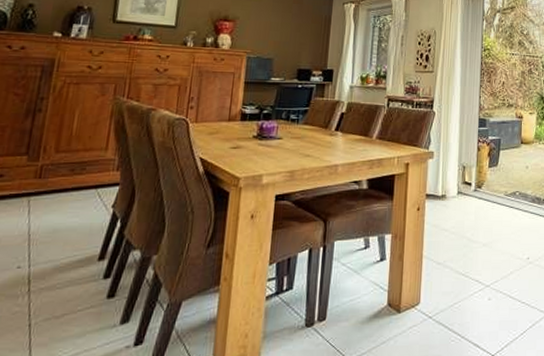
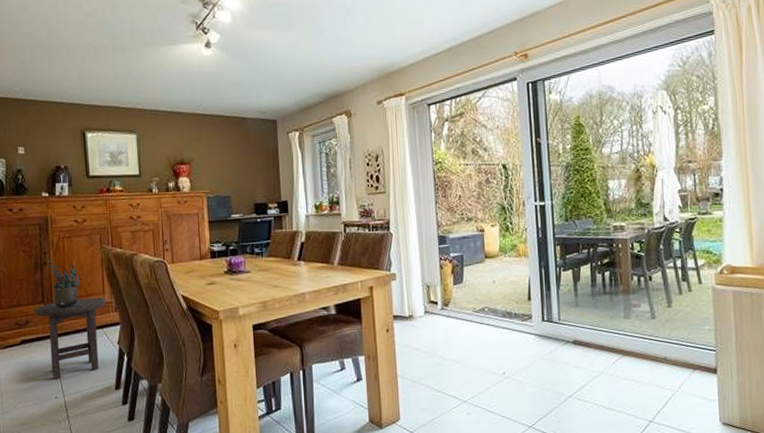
stool: none [13,153,107,246] -> present [34,297,106,380]
potted plant: none [40,106,83,162] -> present [47,259,82,308]

